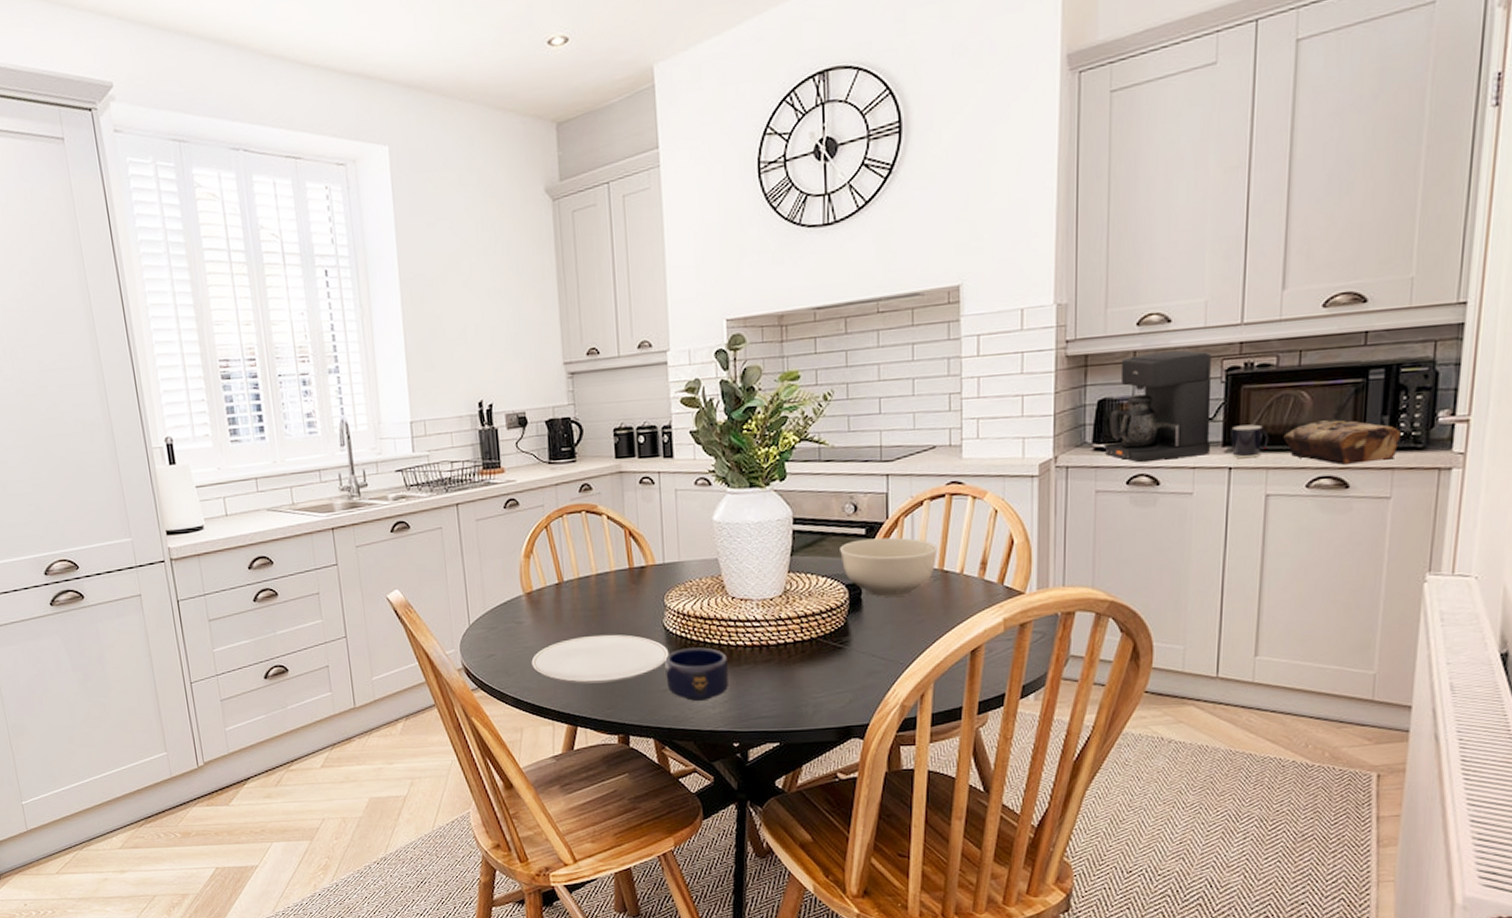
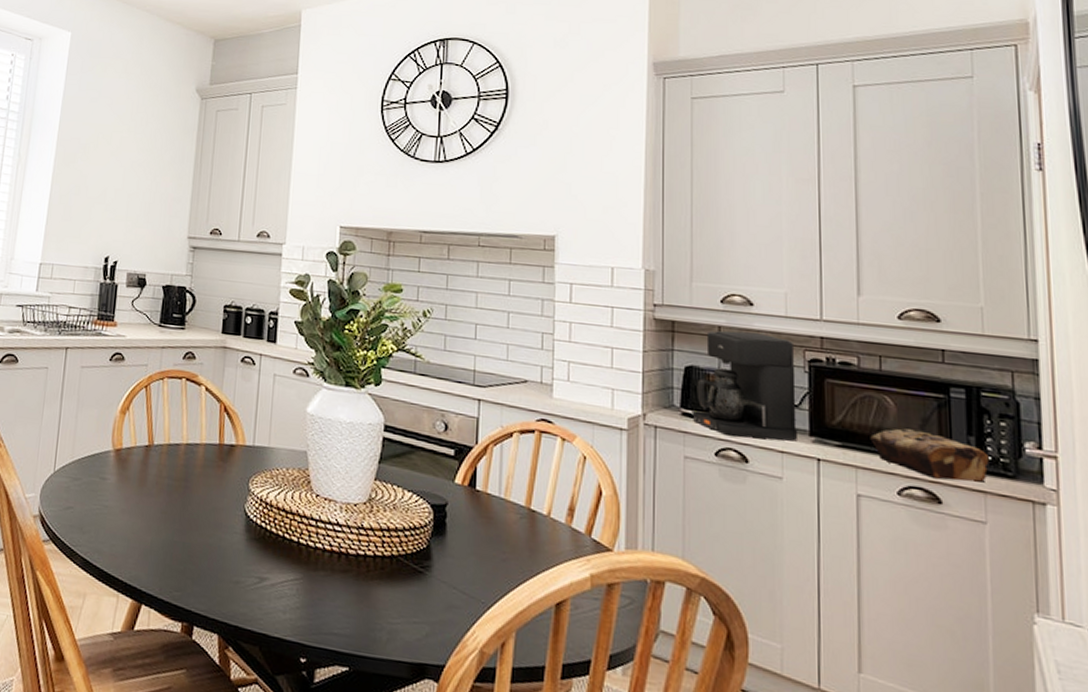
plate: present [531,634,669,684] -> none [107,505,247,562]
mug: present [665,647,729,701] -> none [239,539,305,603]
bowl: present [840,537,938,597] -> none [428,460,525,529]
mug: present [1231,424,1269,459] -> none [817,417,856,454]

